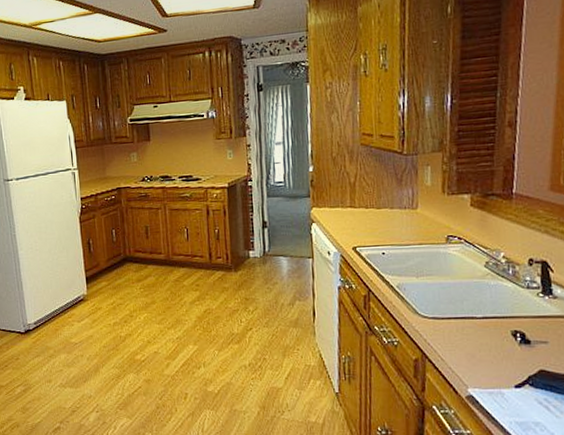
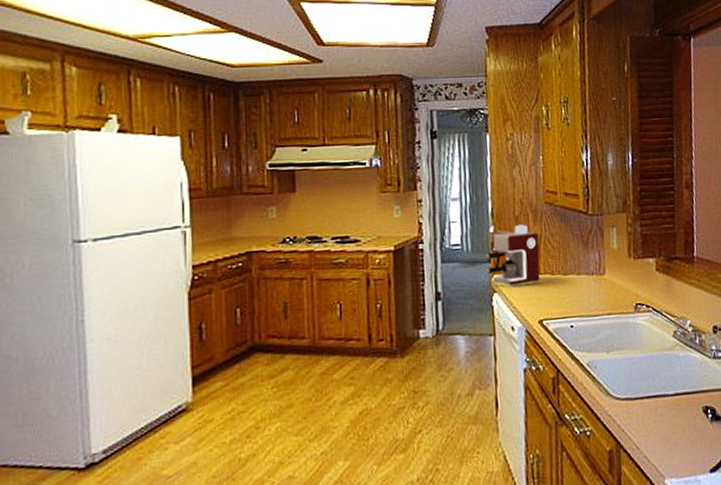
coffee maker: none [305,163,355,217] -> present [486,224,540,286]

